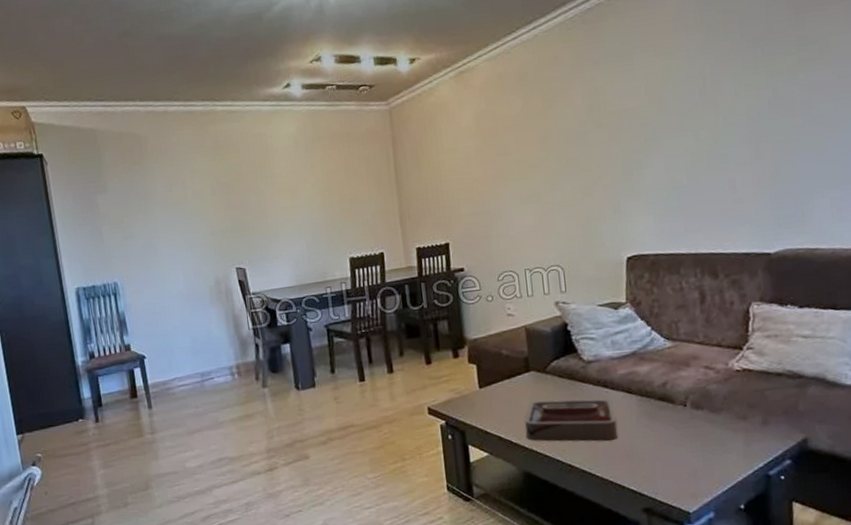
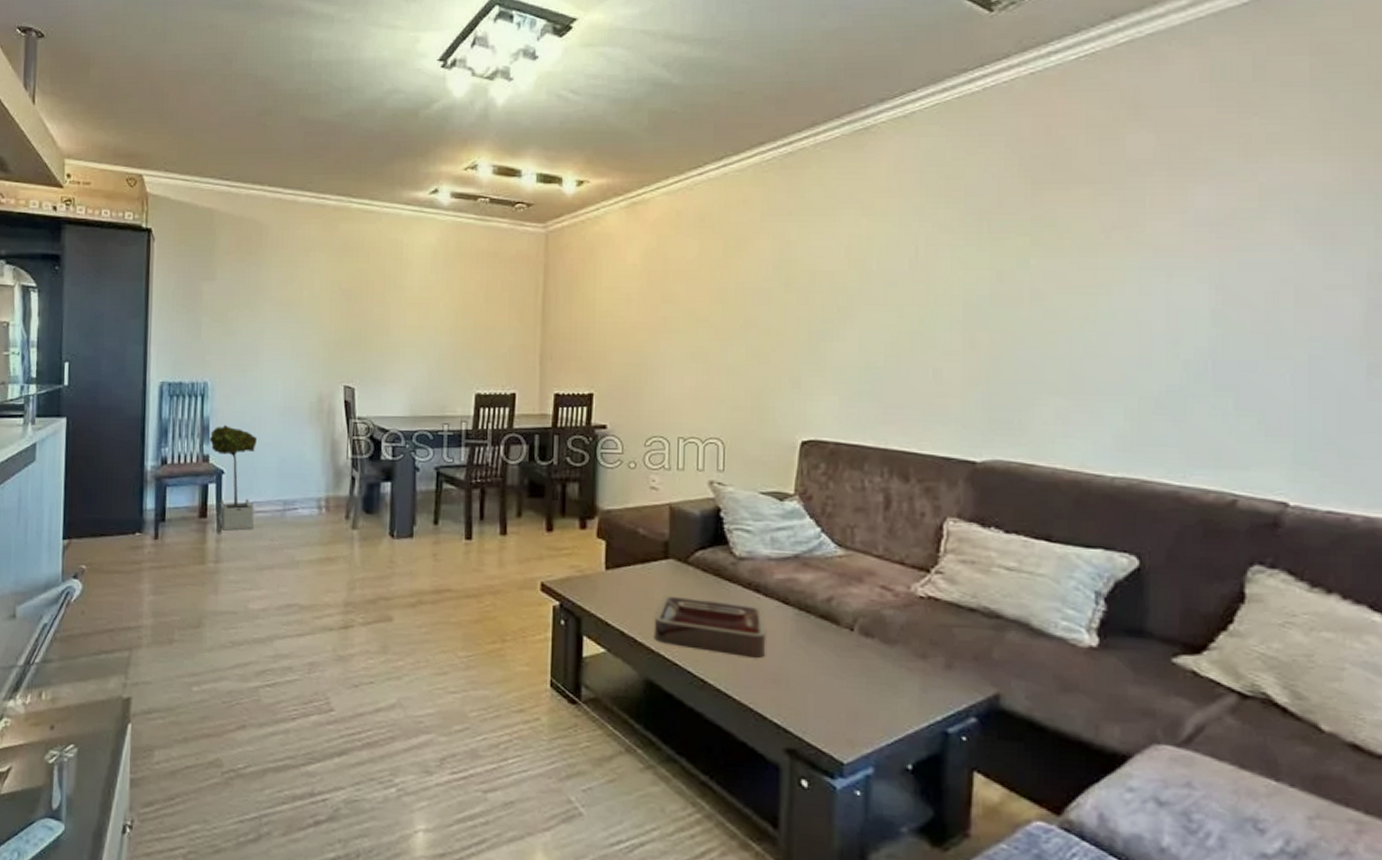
potted tree: none [127,316,179,406] -> present [209,424,257,531]

